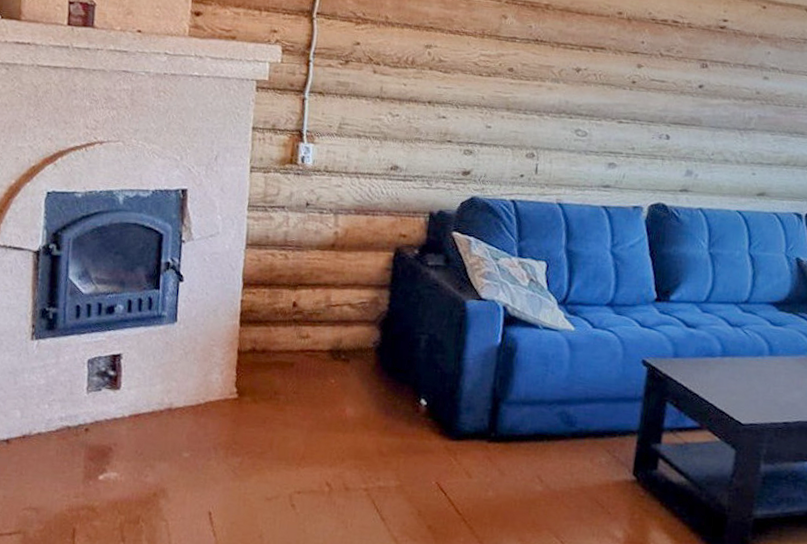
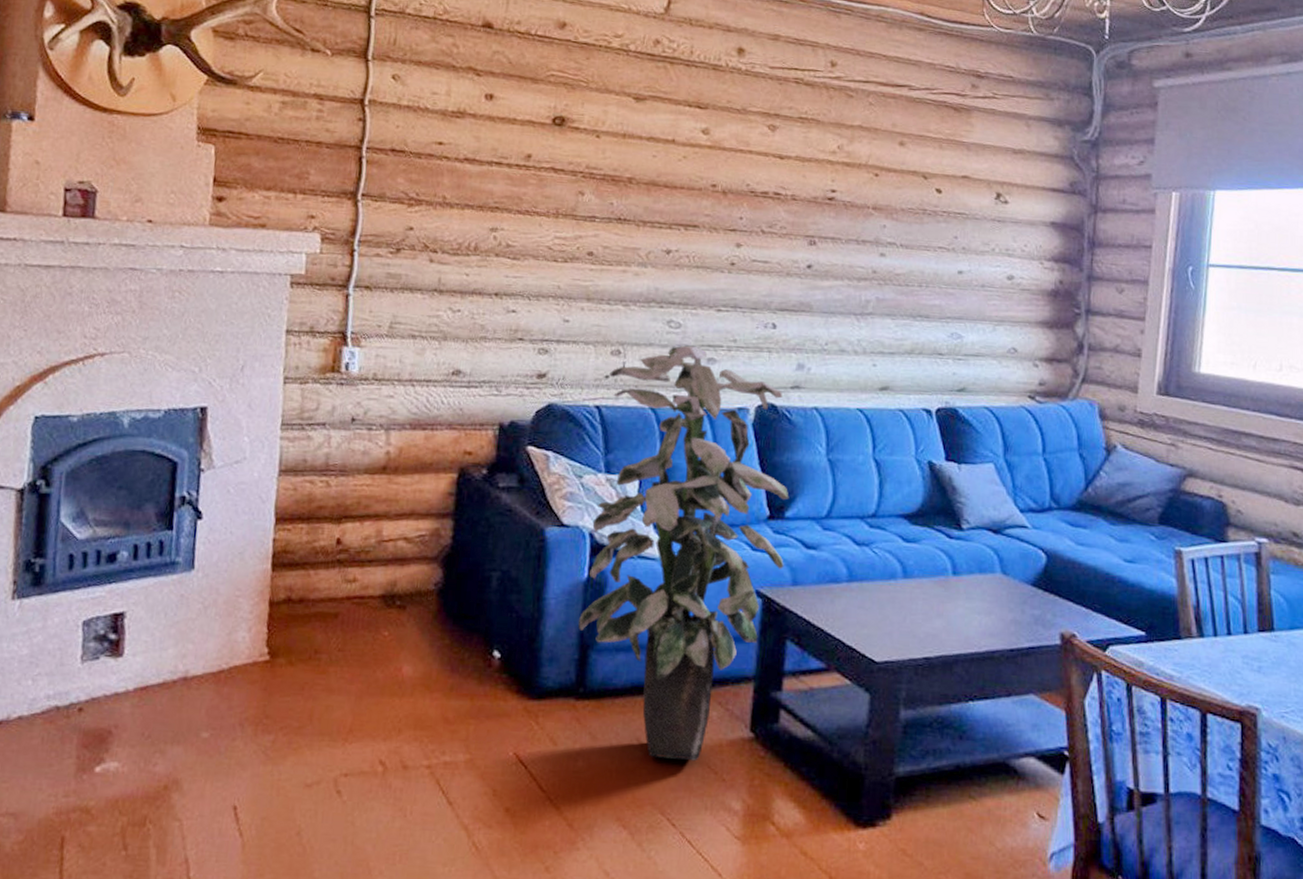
indoor plant: none [492,151,674,497] -> present [578,345,789,762]

